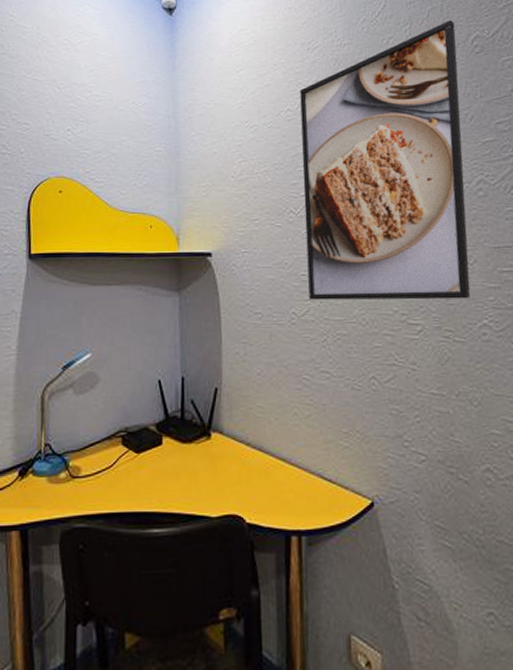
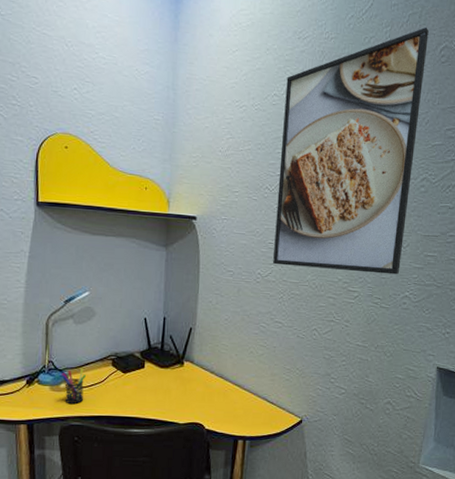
pen holder: none [60,450,92,499] -> present [61,368,87,404]

